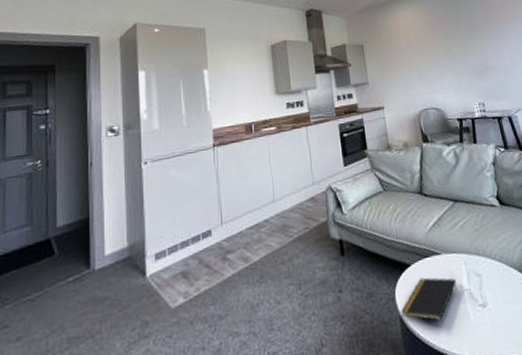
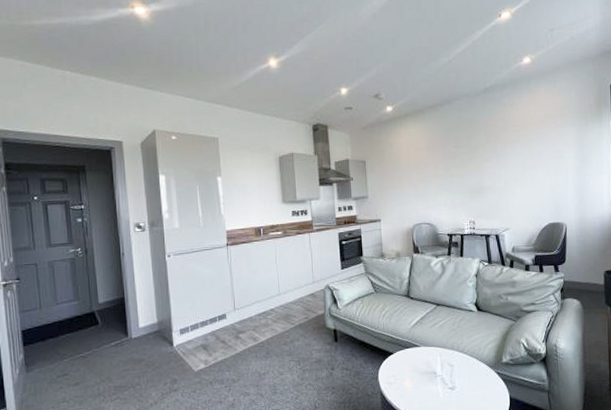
notepad: present [400,277,457,321] -> none [382,363,432,397]

